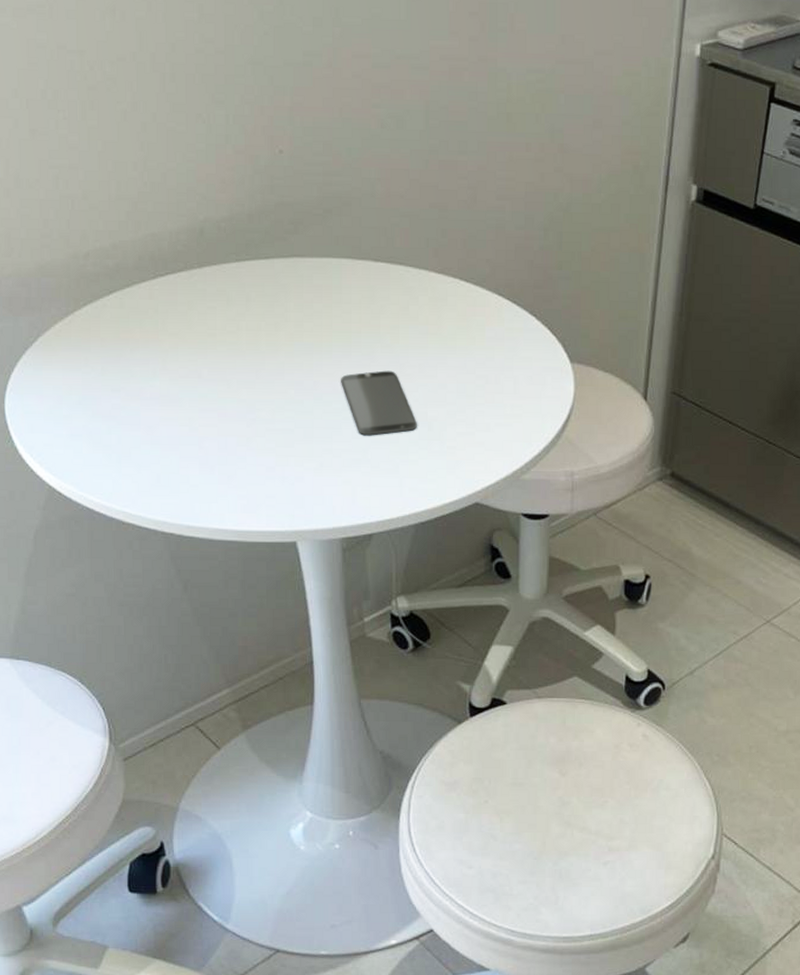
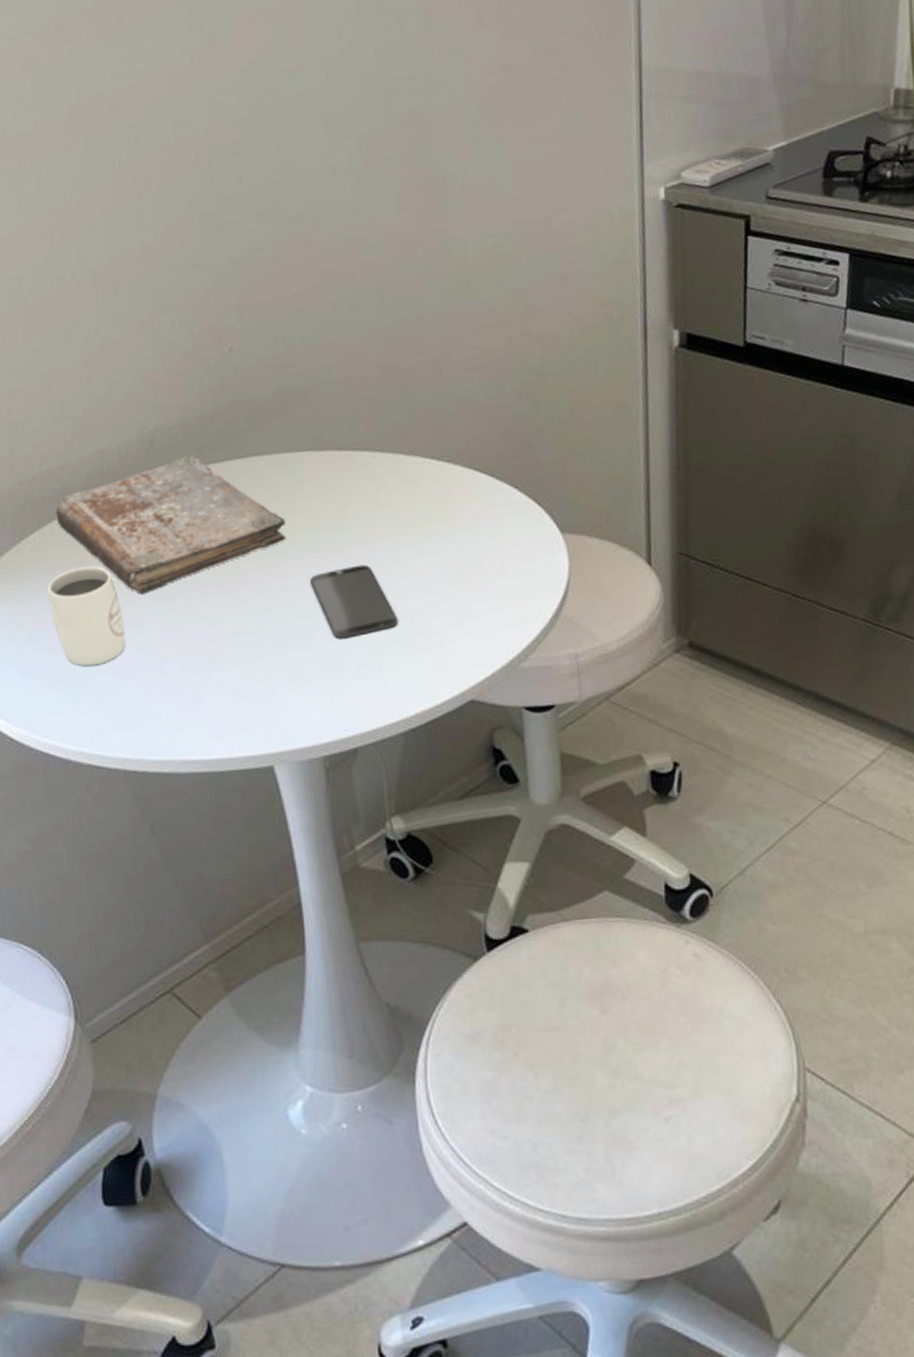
mug: none [97,343,168,435] -> present [47,566,125,667]
book: none [108,248,322,375] -> present [56,454,286,594]

